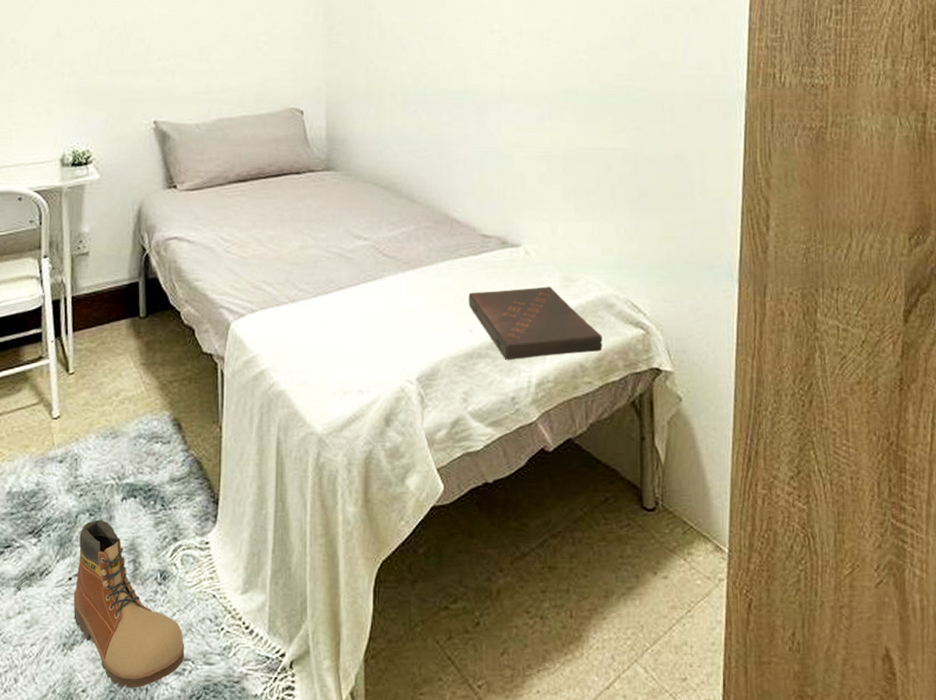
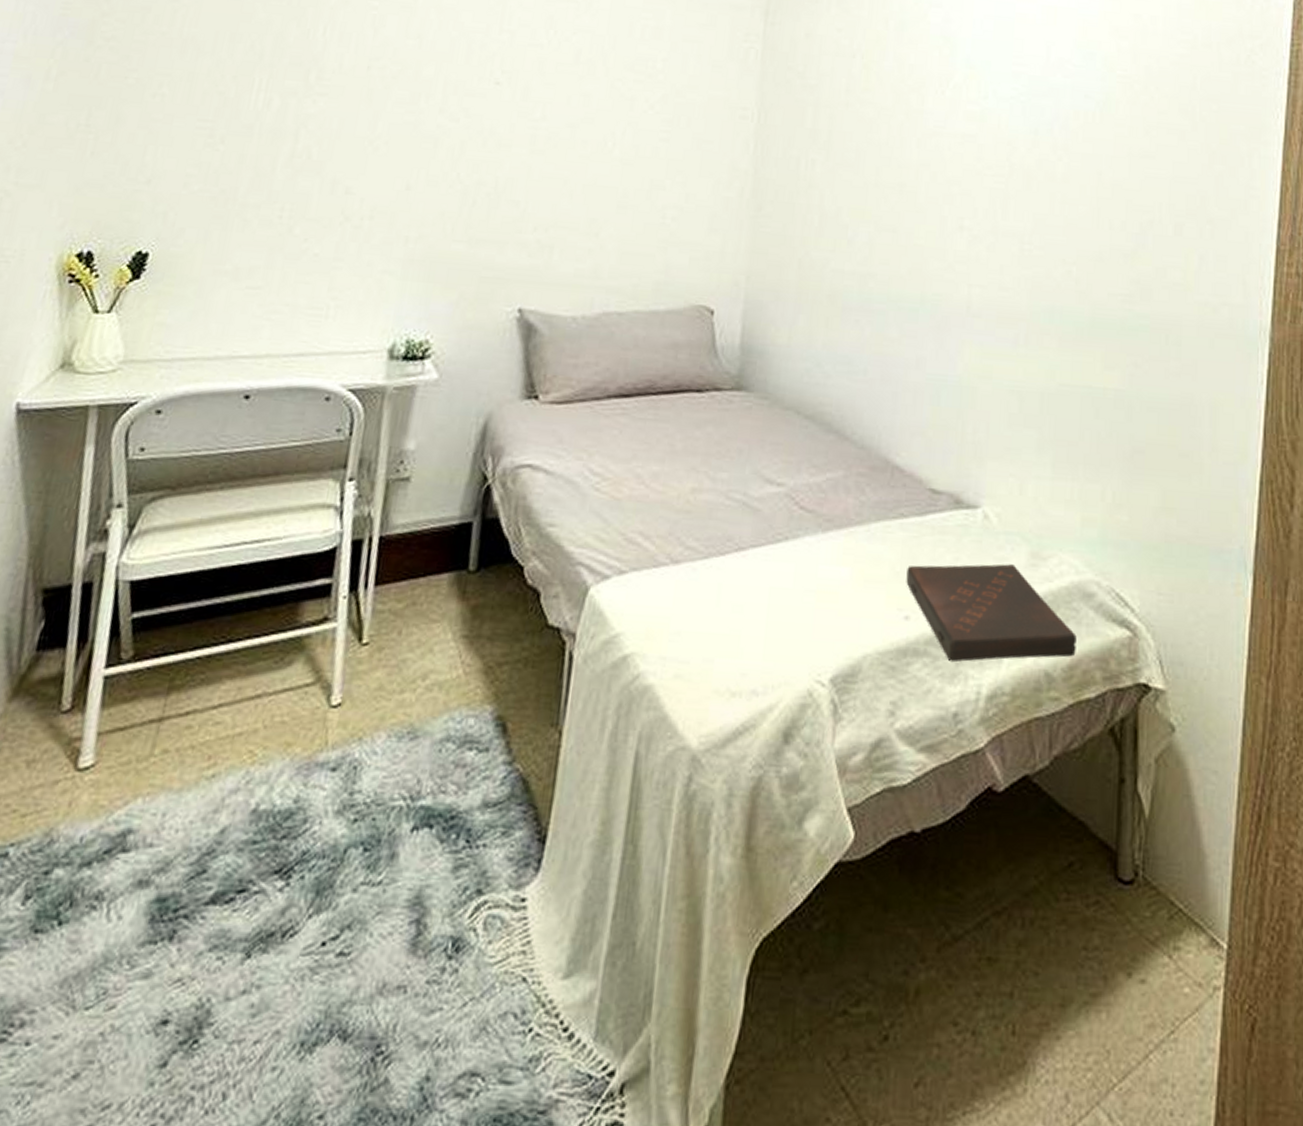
boot: present [73,519,185,688] -> none [321,857,475,1116]

